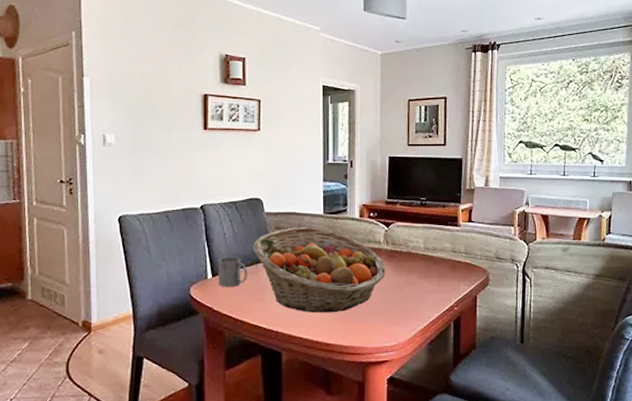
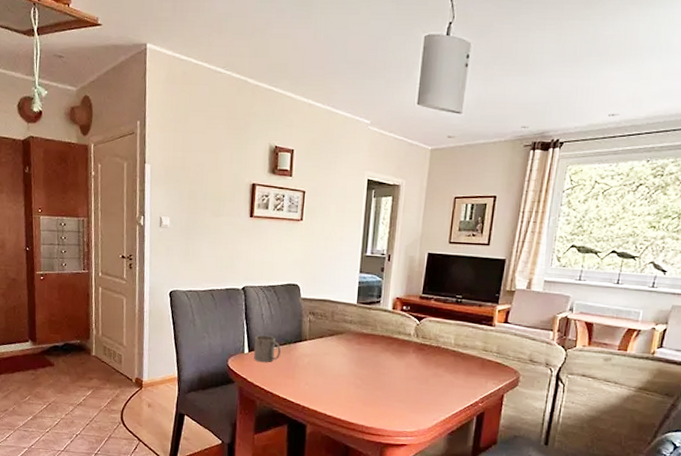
fruit basket: present [253,227,386,313] -> none [288,314,413,395]

